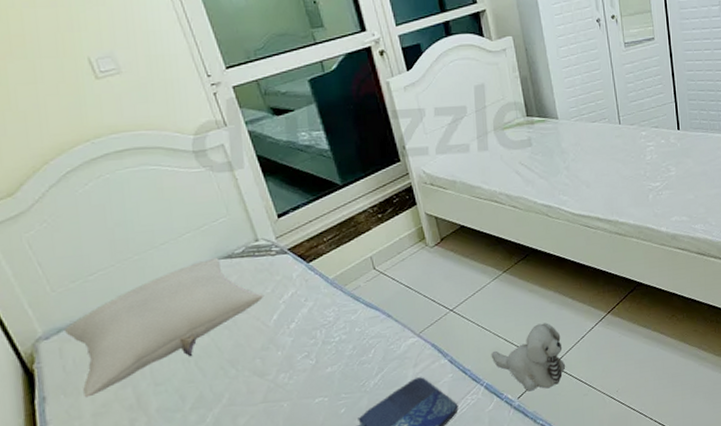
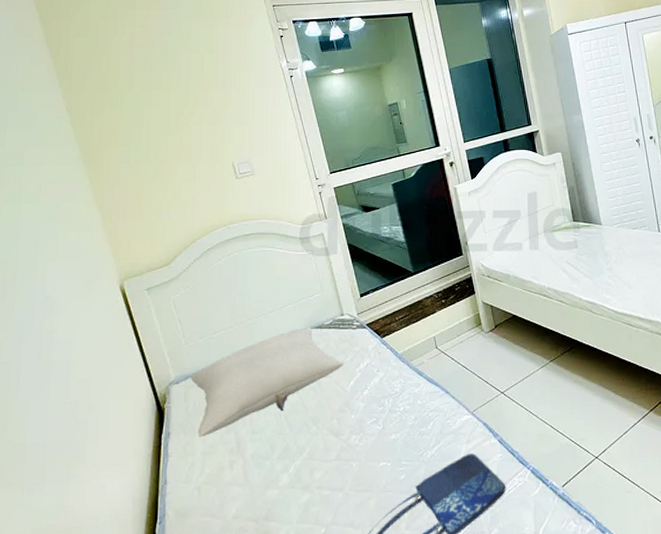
plush toy: present [491,323,565,392] -> none [537,414,608,481]

